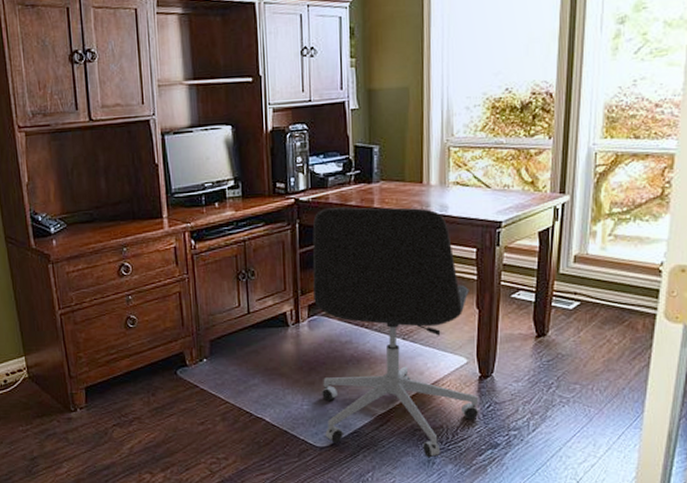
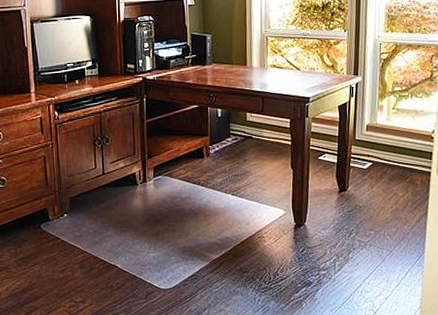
office chair: present [312,207,479,458] -> none [157,85,295,296]

